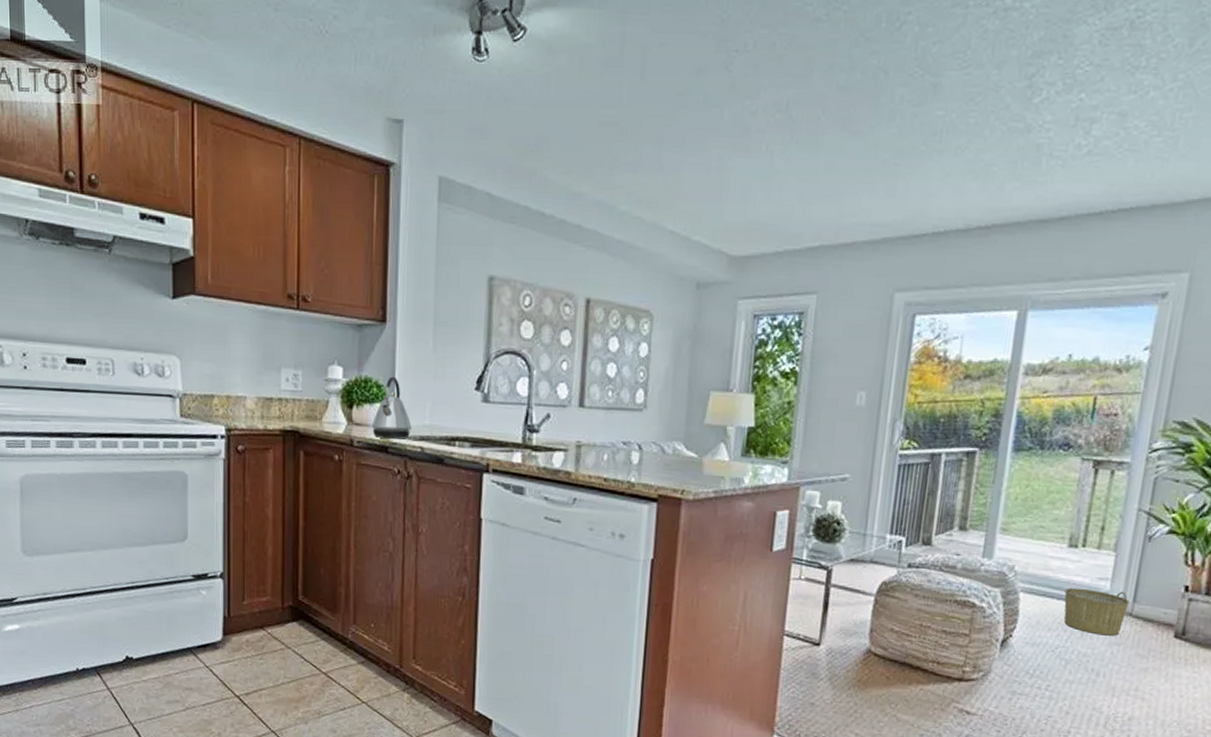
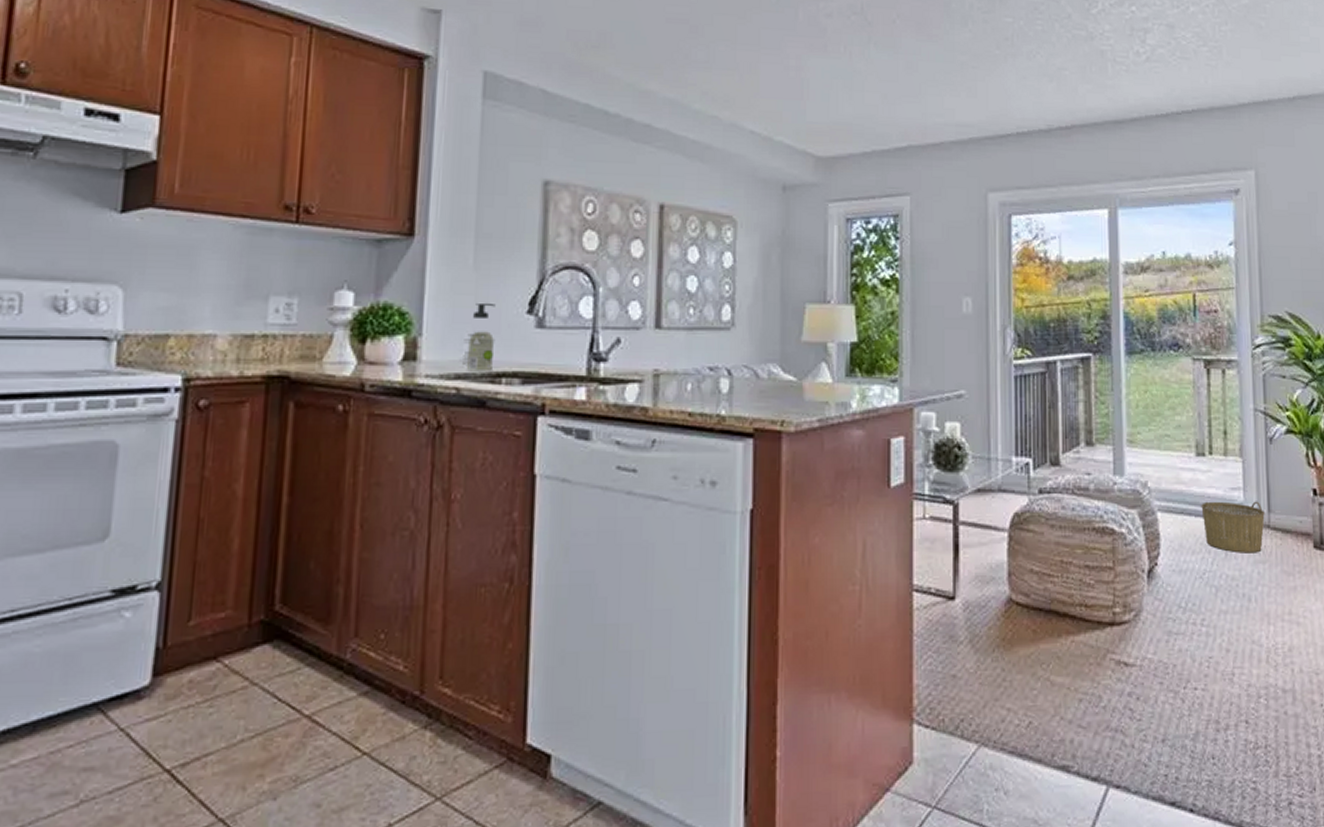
kettle: present [371,376,412,439] -> none [390,301,444,379]
soap dispenser: none [425,379,450,436] -> present [462,302,496,372]

